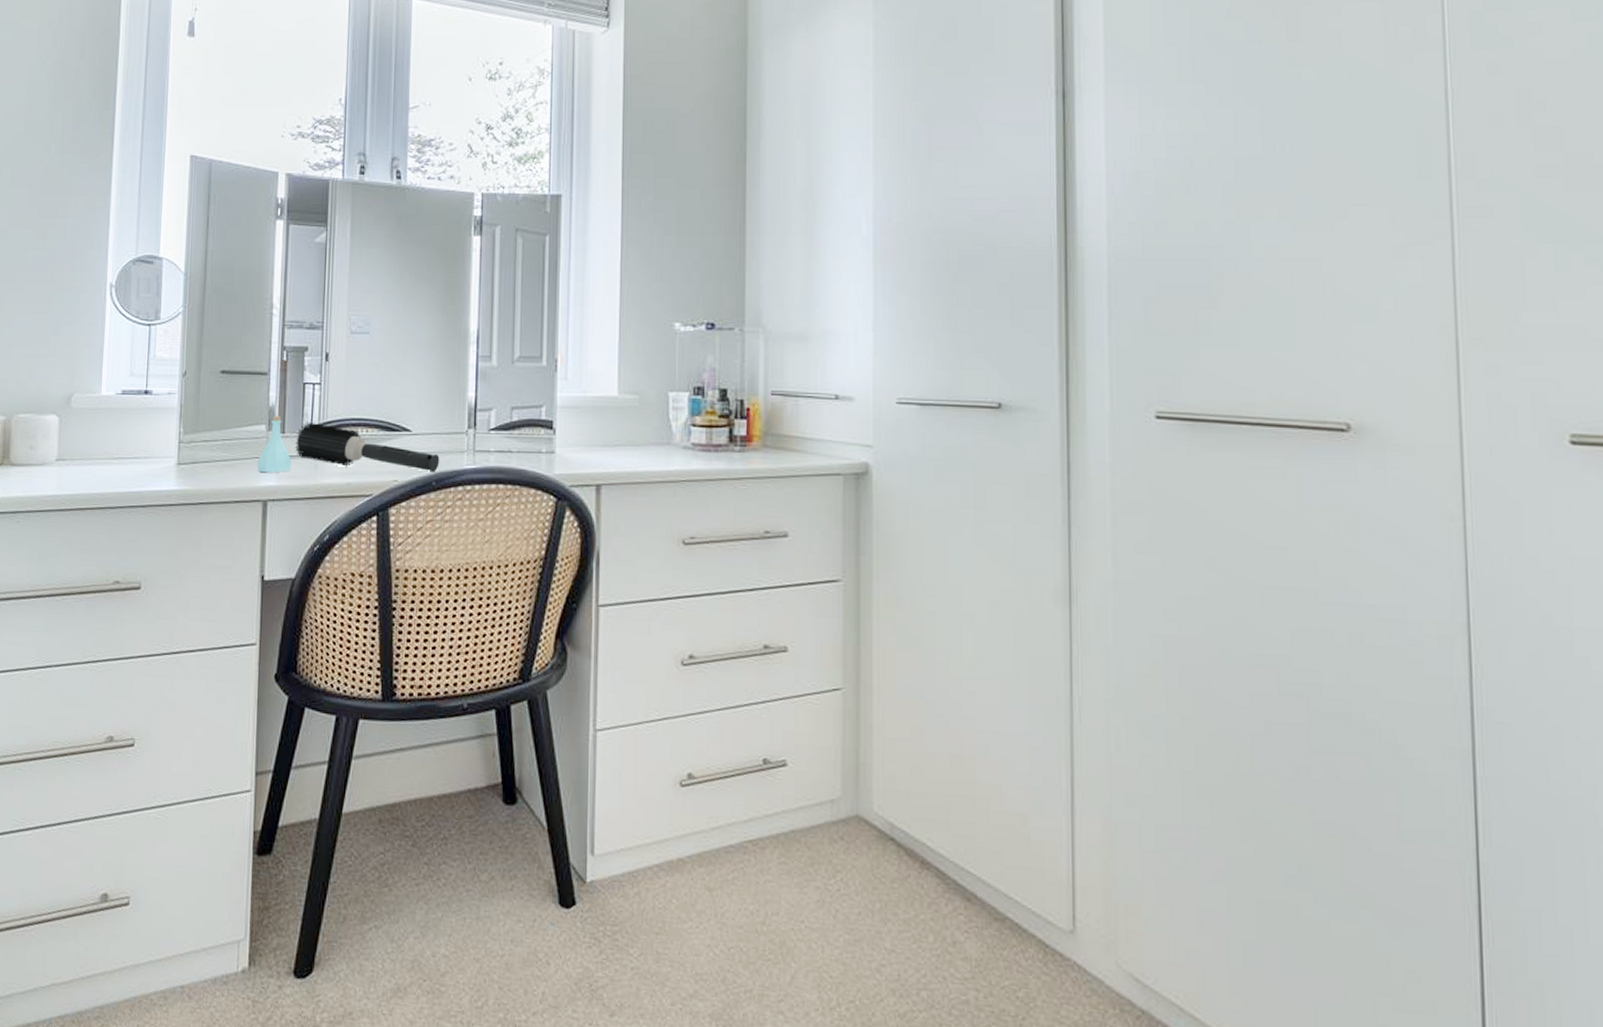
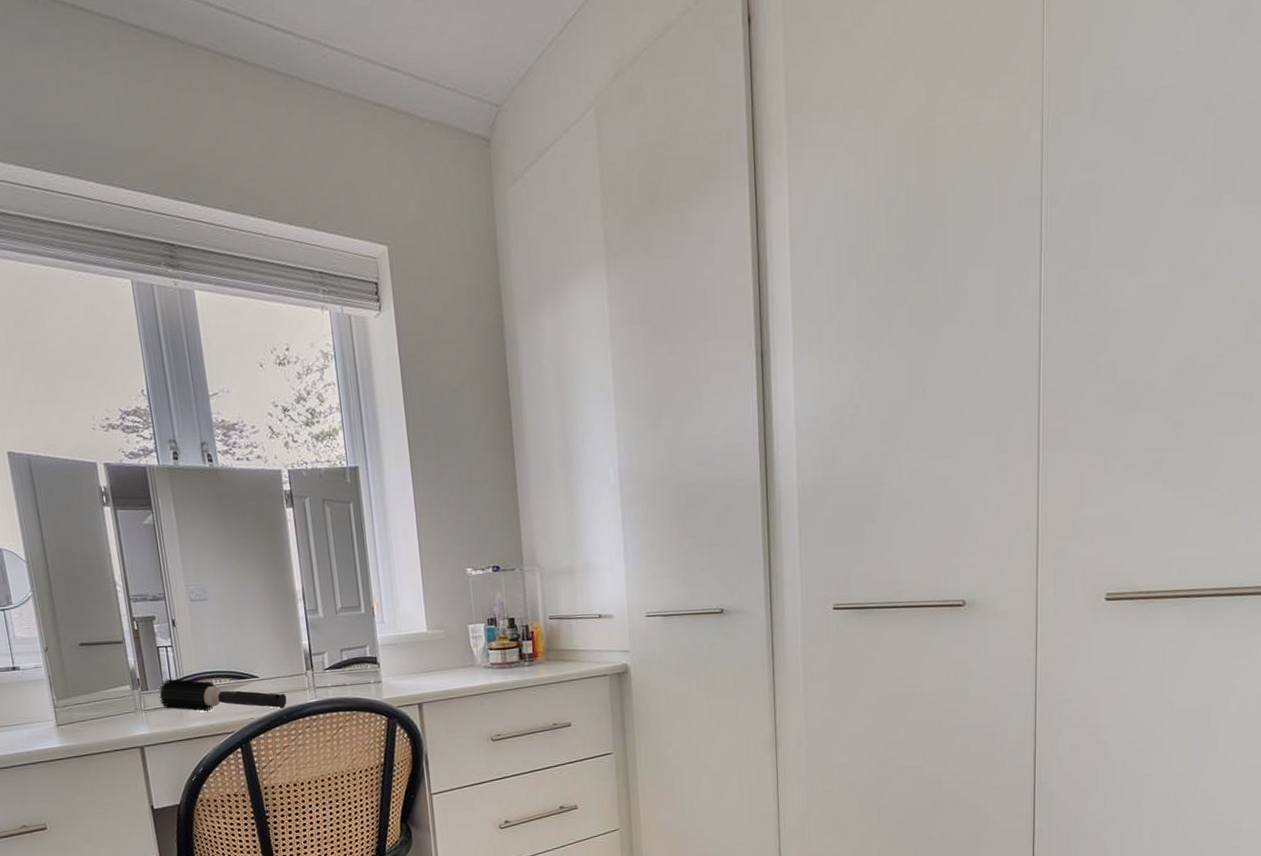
perfume bottle: present [257,416,292,473] -> none [128,677,160,725]

